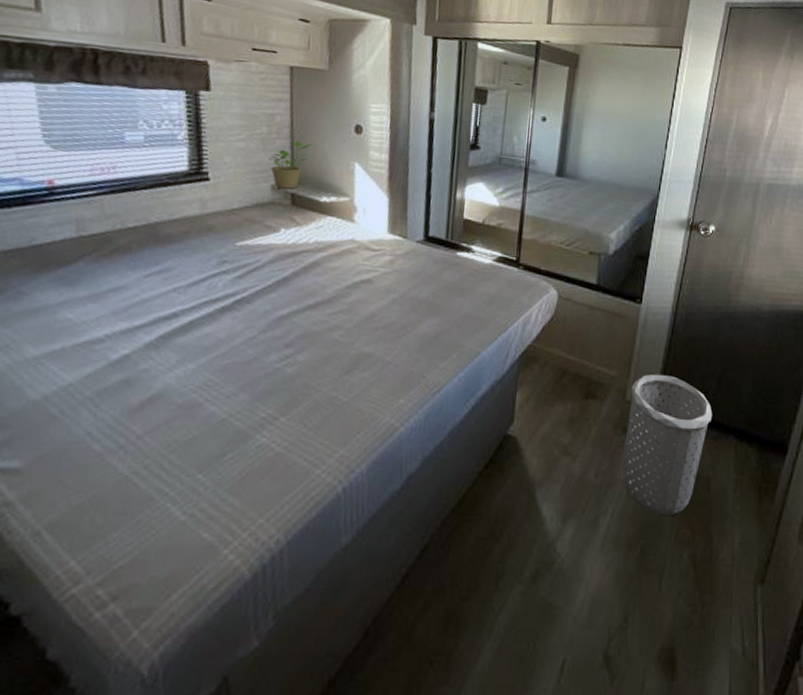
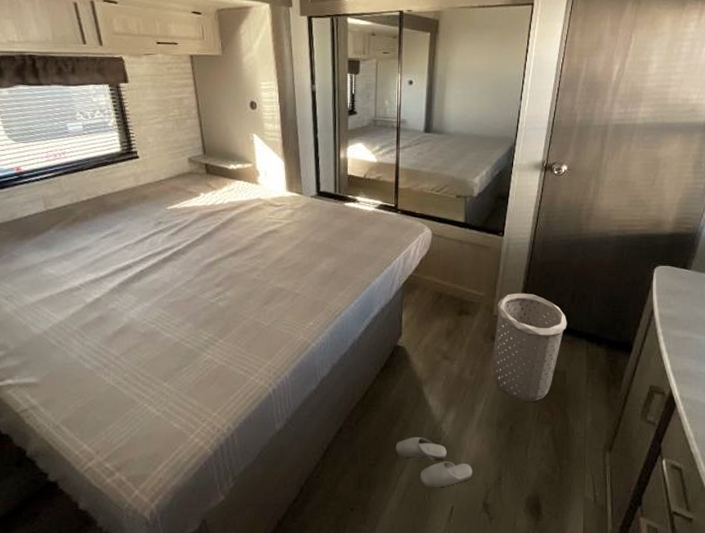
potted plant: present [269,141,311,189] -> none [183,119,216,160]
slippers: none [495,559,592,633] -> present [395,437,472,488]

